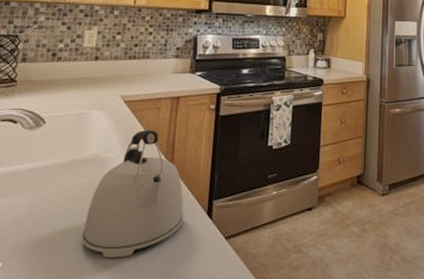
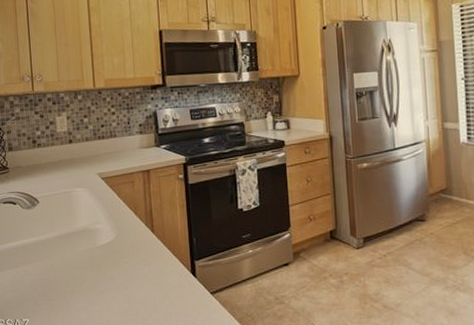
kettle: present [82,129,184,258] -> none [88,201,171,313]

